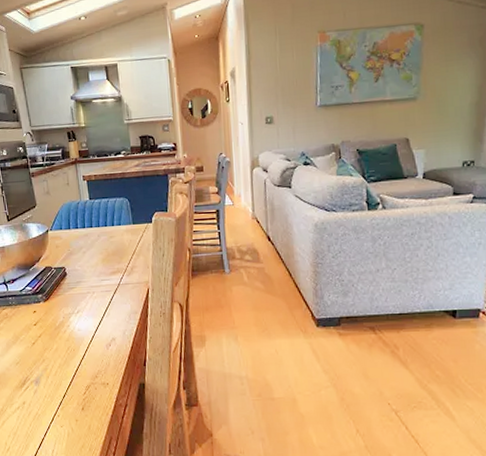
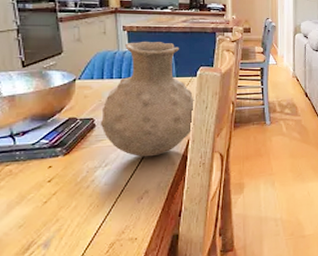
vase: none [70,189,154,305] -> present [100,41,197,157]

